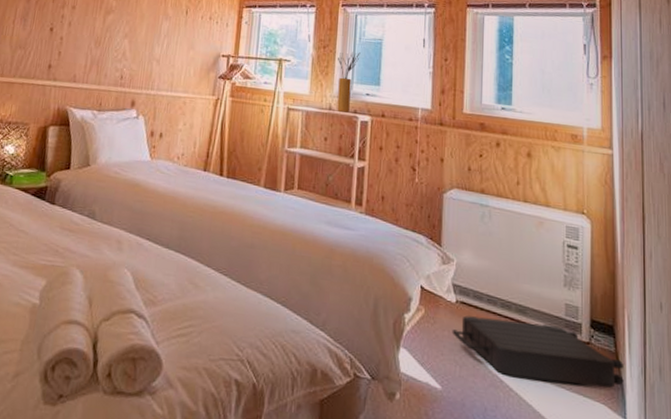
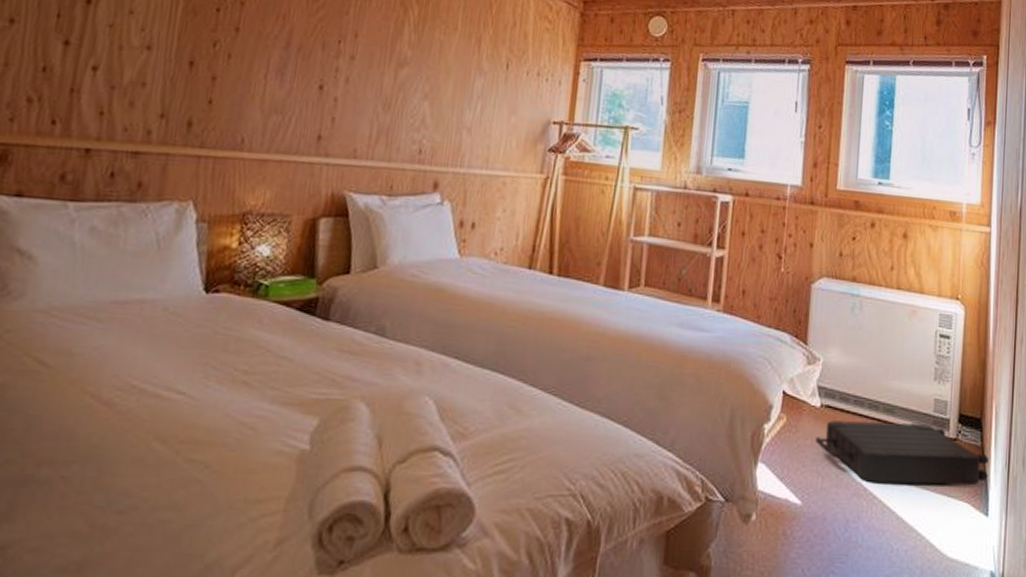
vase: present [337,52,360,113] -> none [693,117,723,192]

